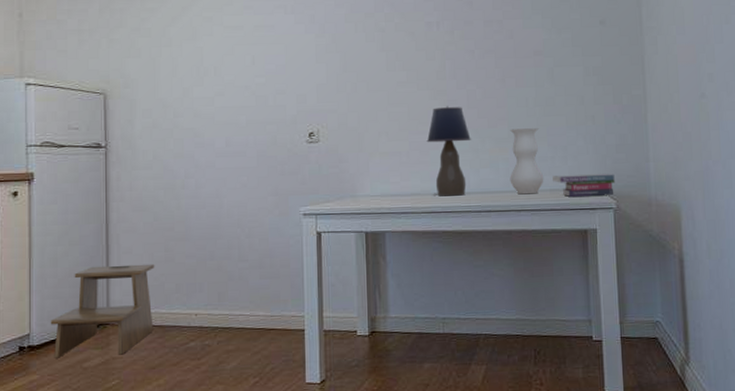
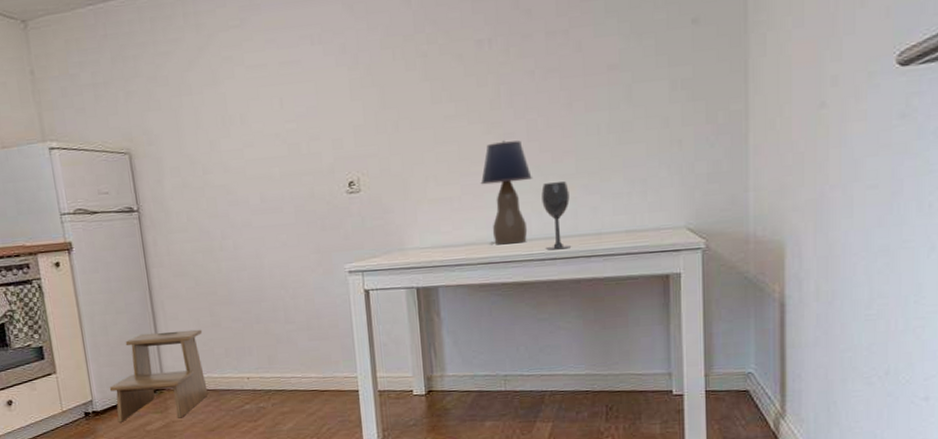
wine glass: none [479,144,504,203] -> present [541,181,572,250]
vase: present [510,128,544,195] -> none [578,159,619,239]
books: present [553,173,615,197] -> none [629,208,705,238]

